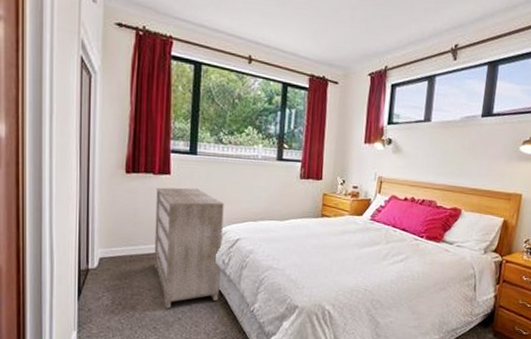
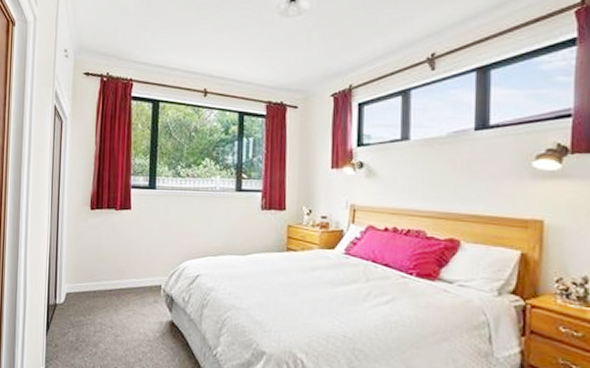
dresser: present [154,187,224,309] -> none [115,222,183,349]

